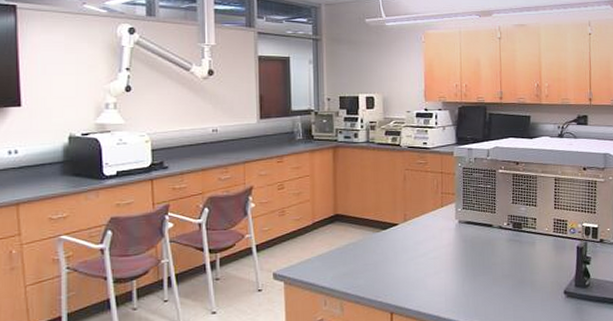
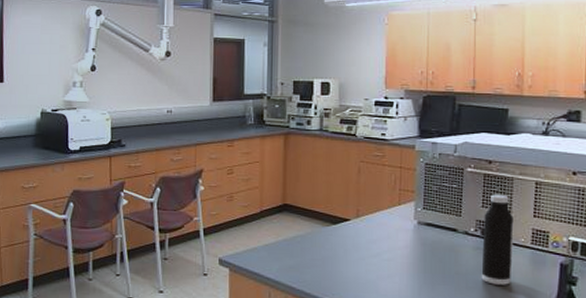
water bottle: none [514,191,540,271] -> present [481,194,514,285]

